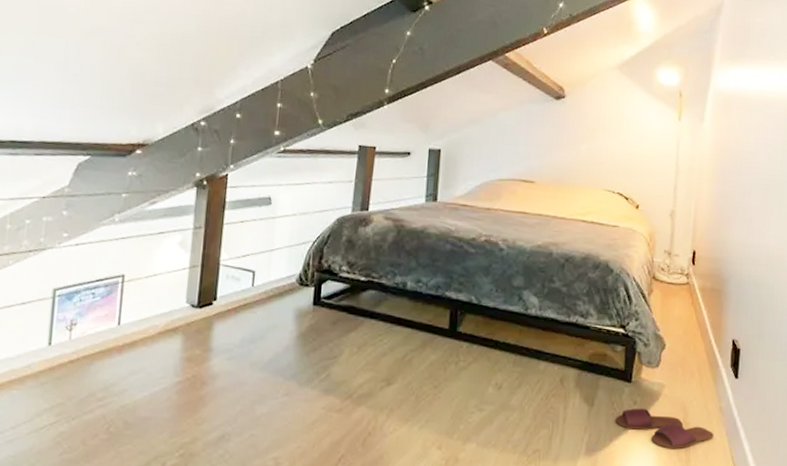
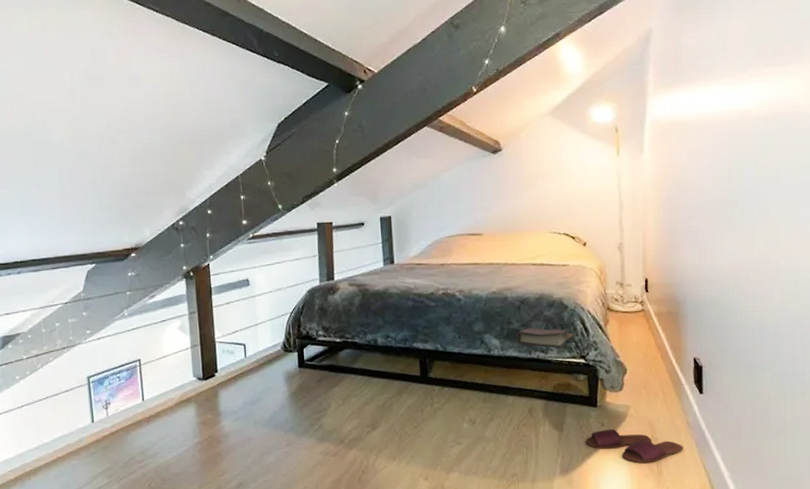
hardback book: none [556,286,617,316] -> present [516,325,575,349]

